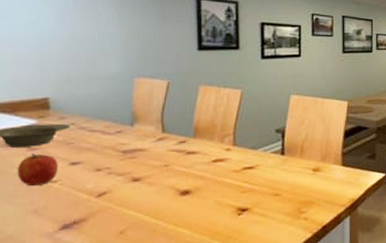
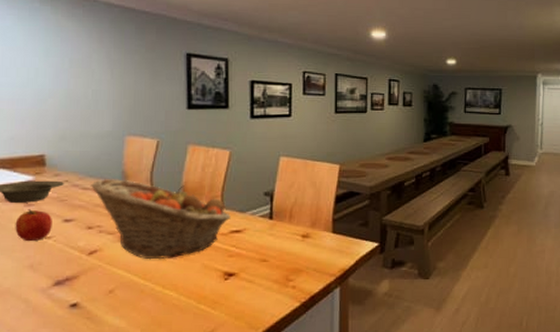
fruit basket: none [99,119,243,199] -> present [91,178,231,260]

